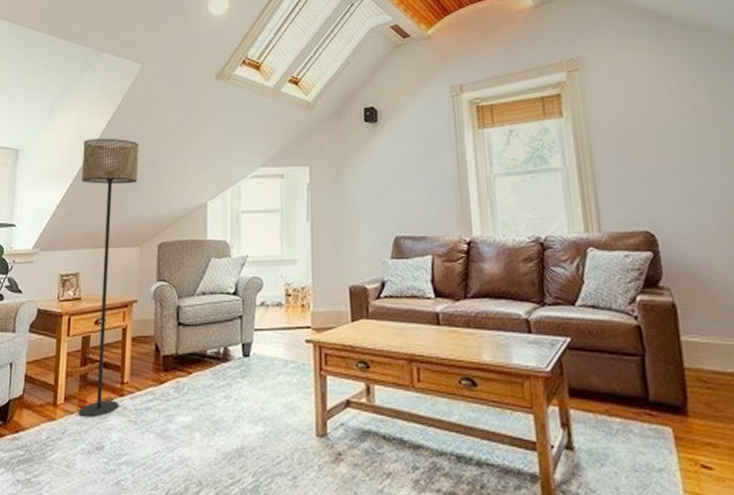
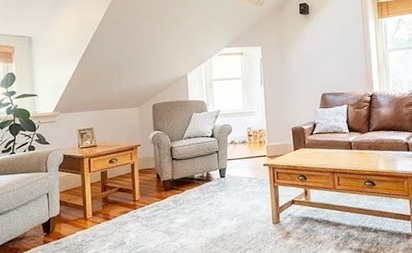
floor lamp: present [78,138,140,418] -> none [85,27,134,226]

